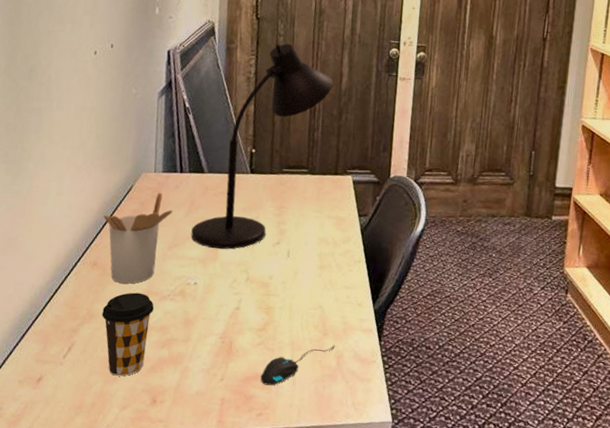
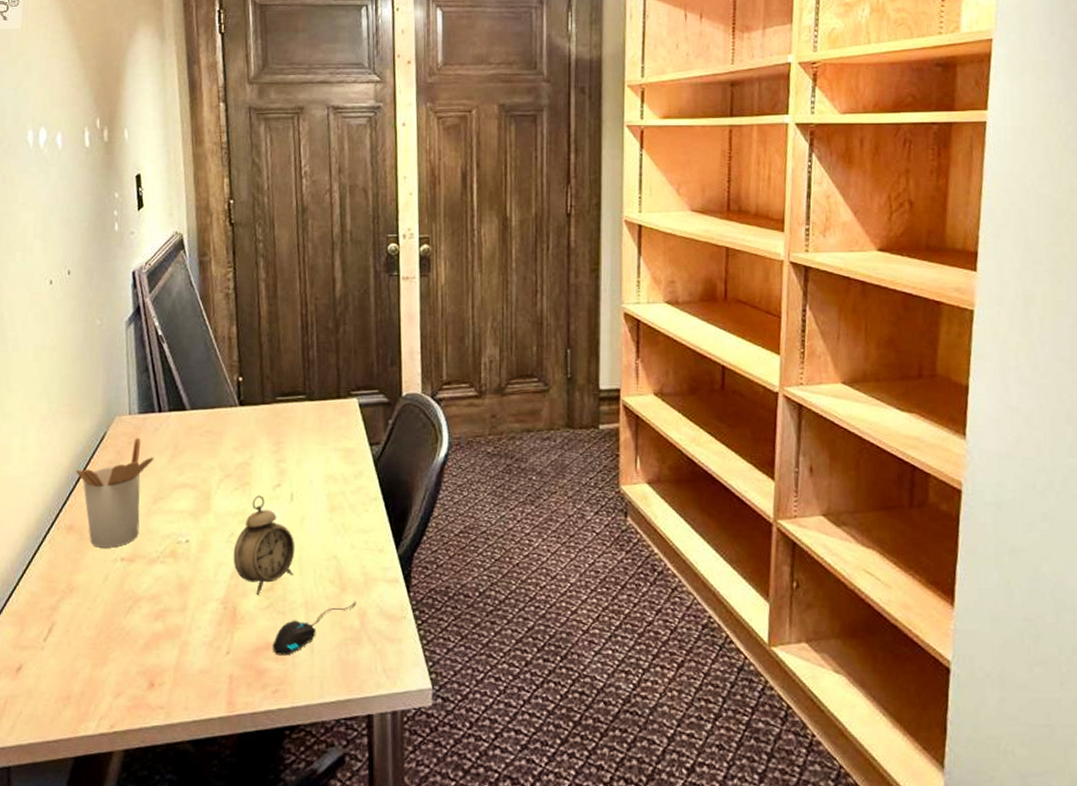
coffee cup: present [102,292,154,377] -> none [83,557,142,658]
desk lamp: present [191,43,333,250] -> none [177,250,326,499]
alarm clock: none [233,250,288,333] -> present [233,495,295,595]

